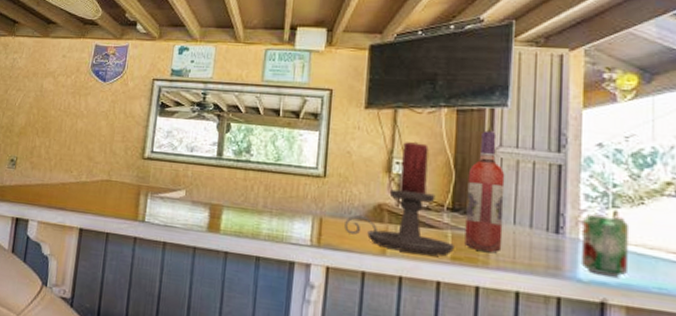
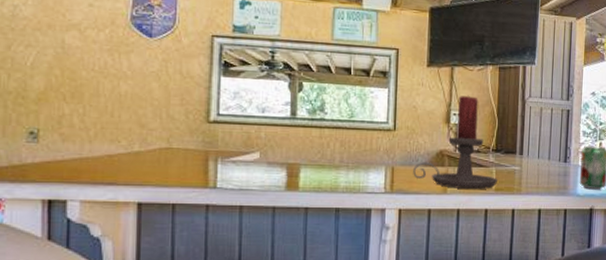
wine bottle: present [464,130,505,253] -> none [505,84,533,181]

